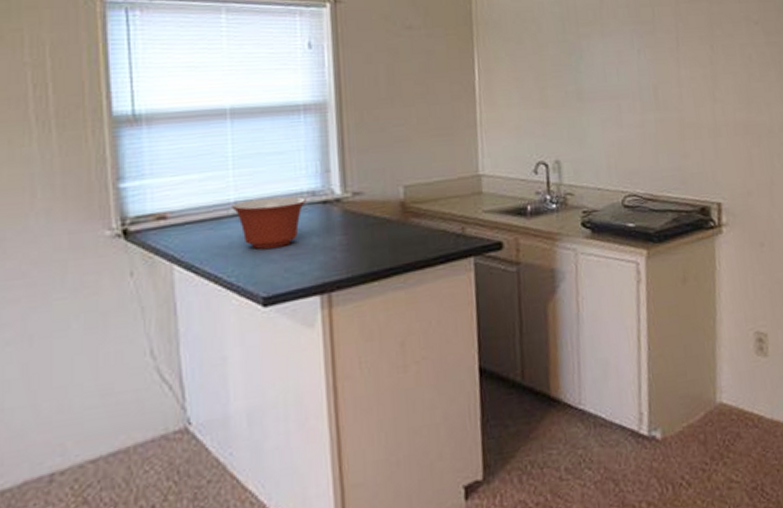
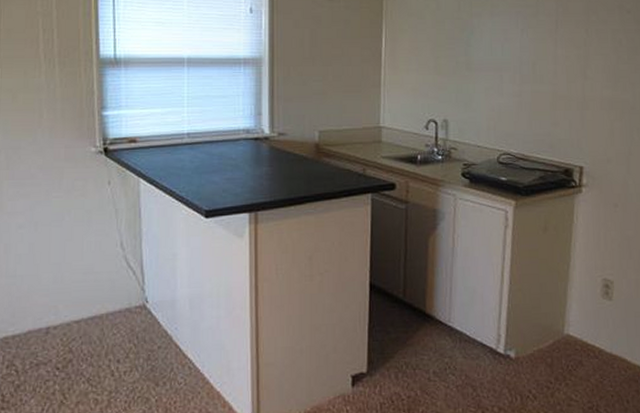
mixing bowl: present [232,196,306,249] -> none [185,132,242,173]

